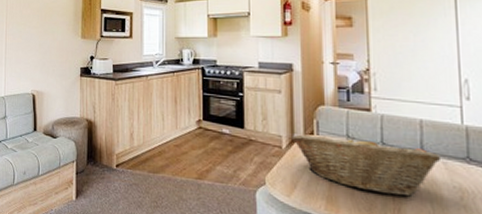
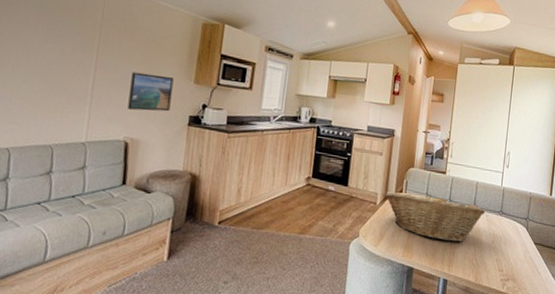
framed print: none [32,34,65,67] -> present [128,72,174,112]

